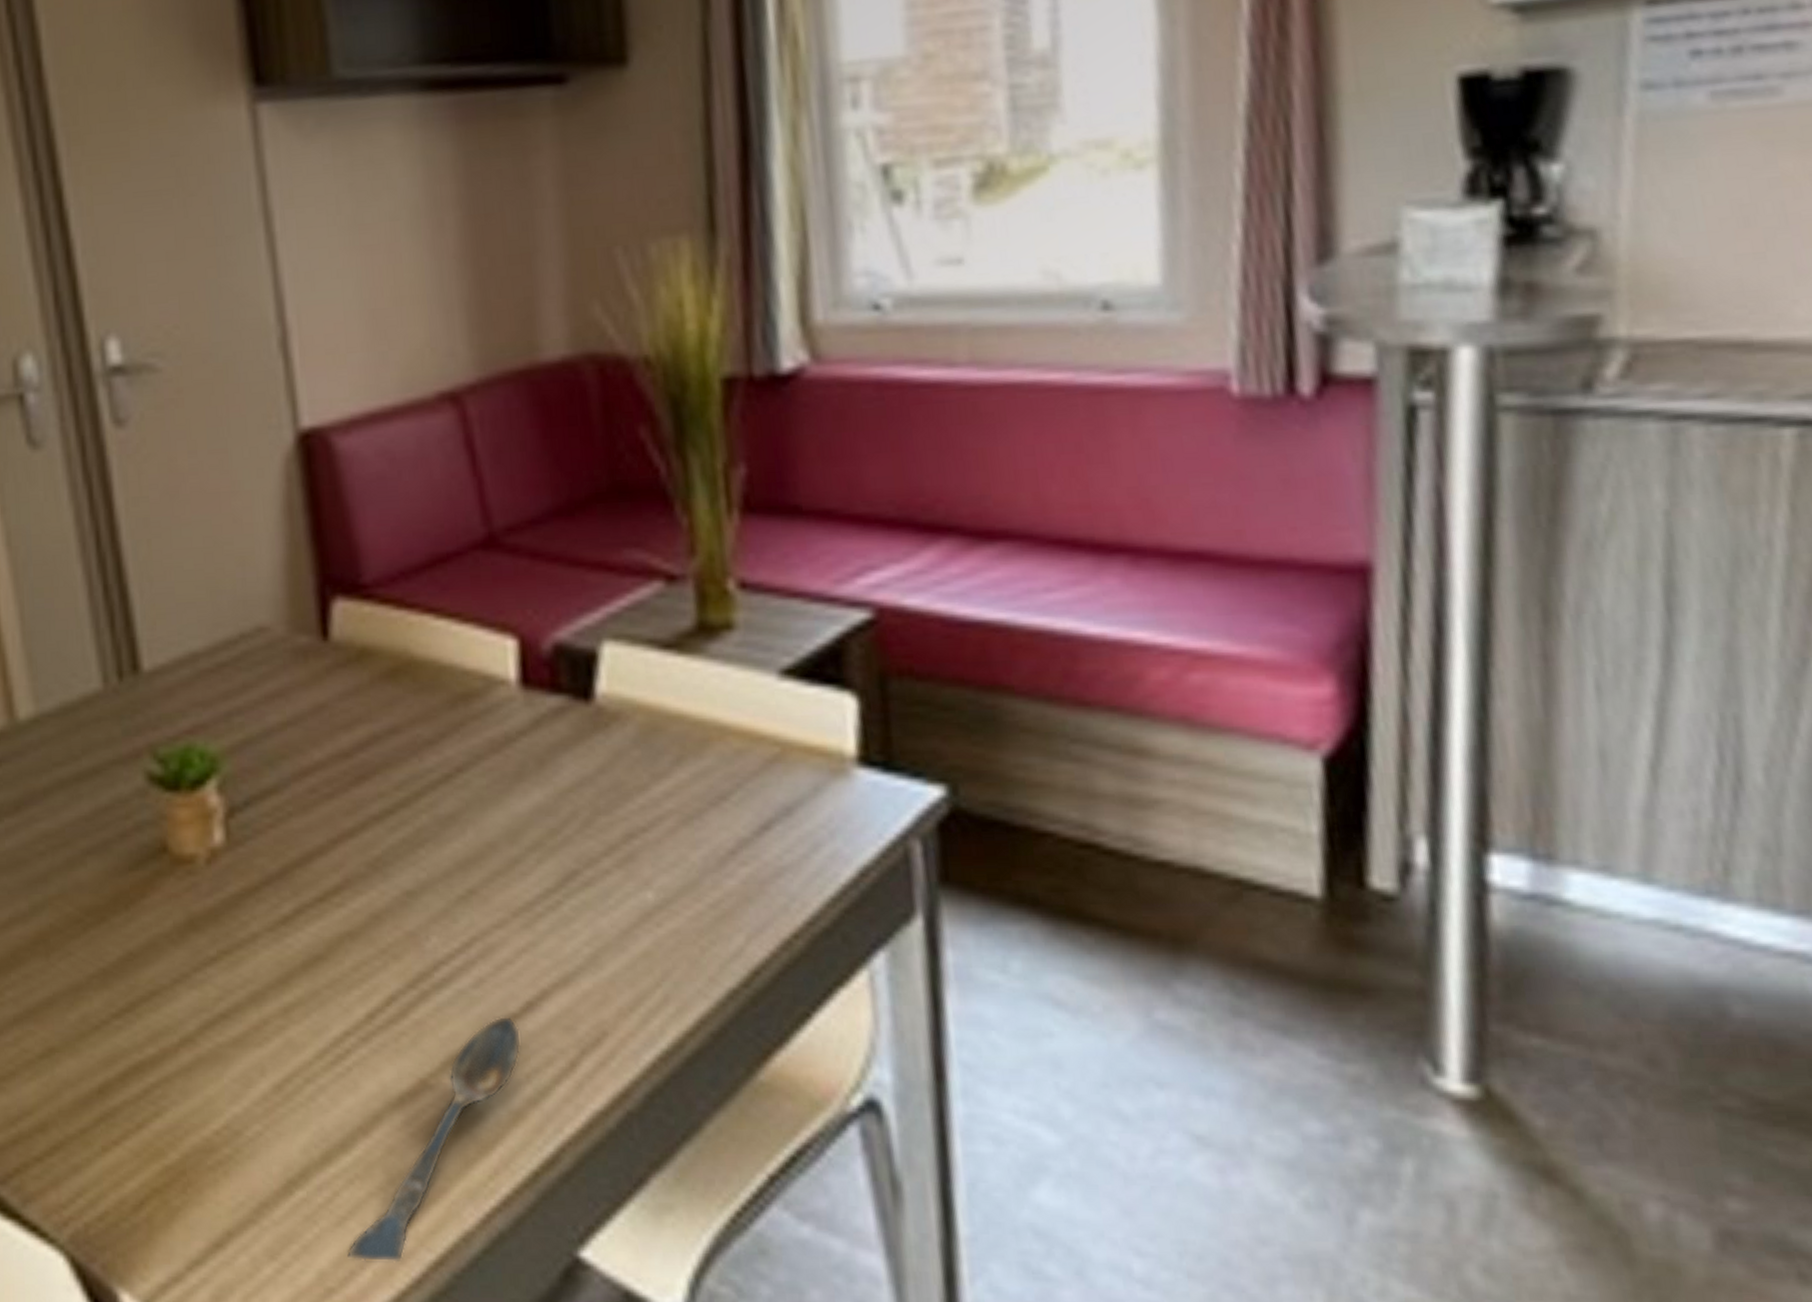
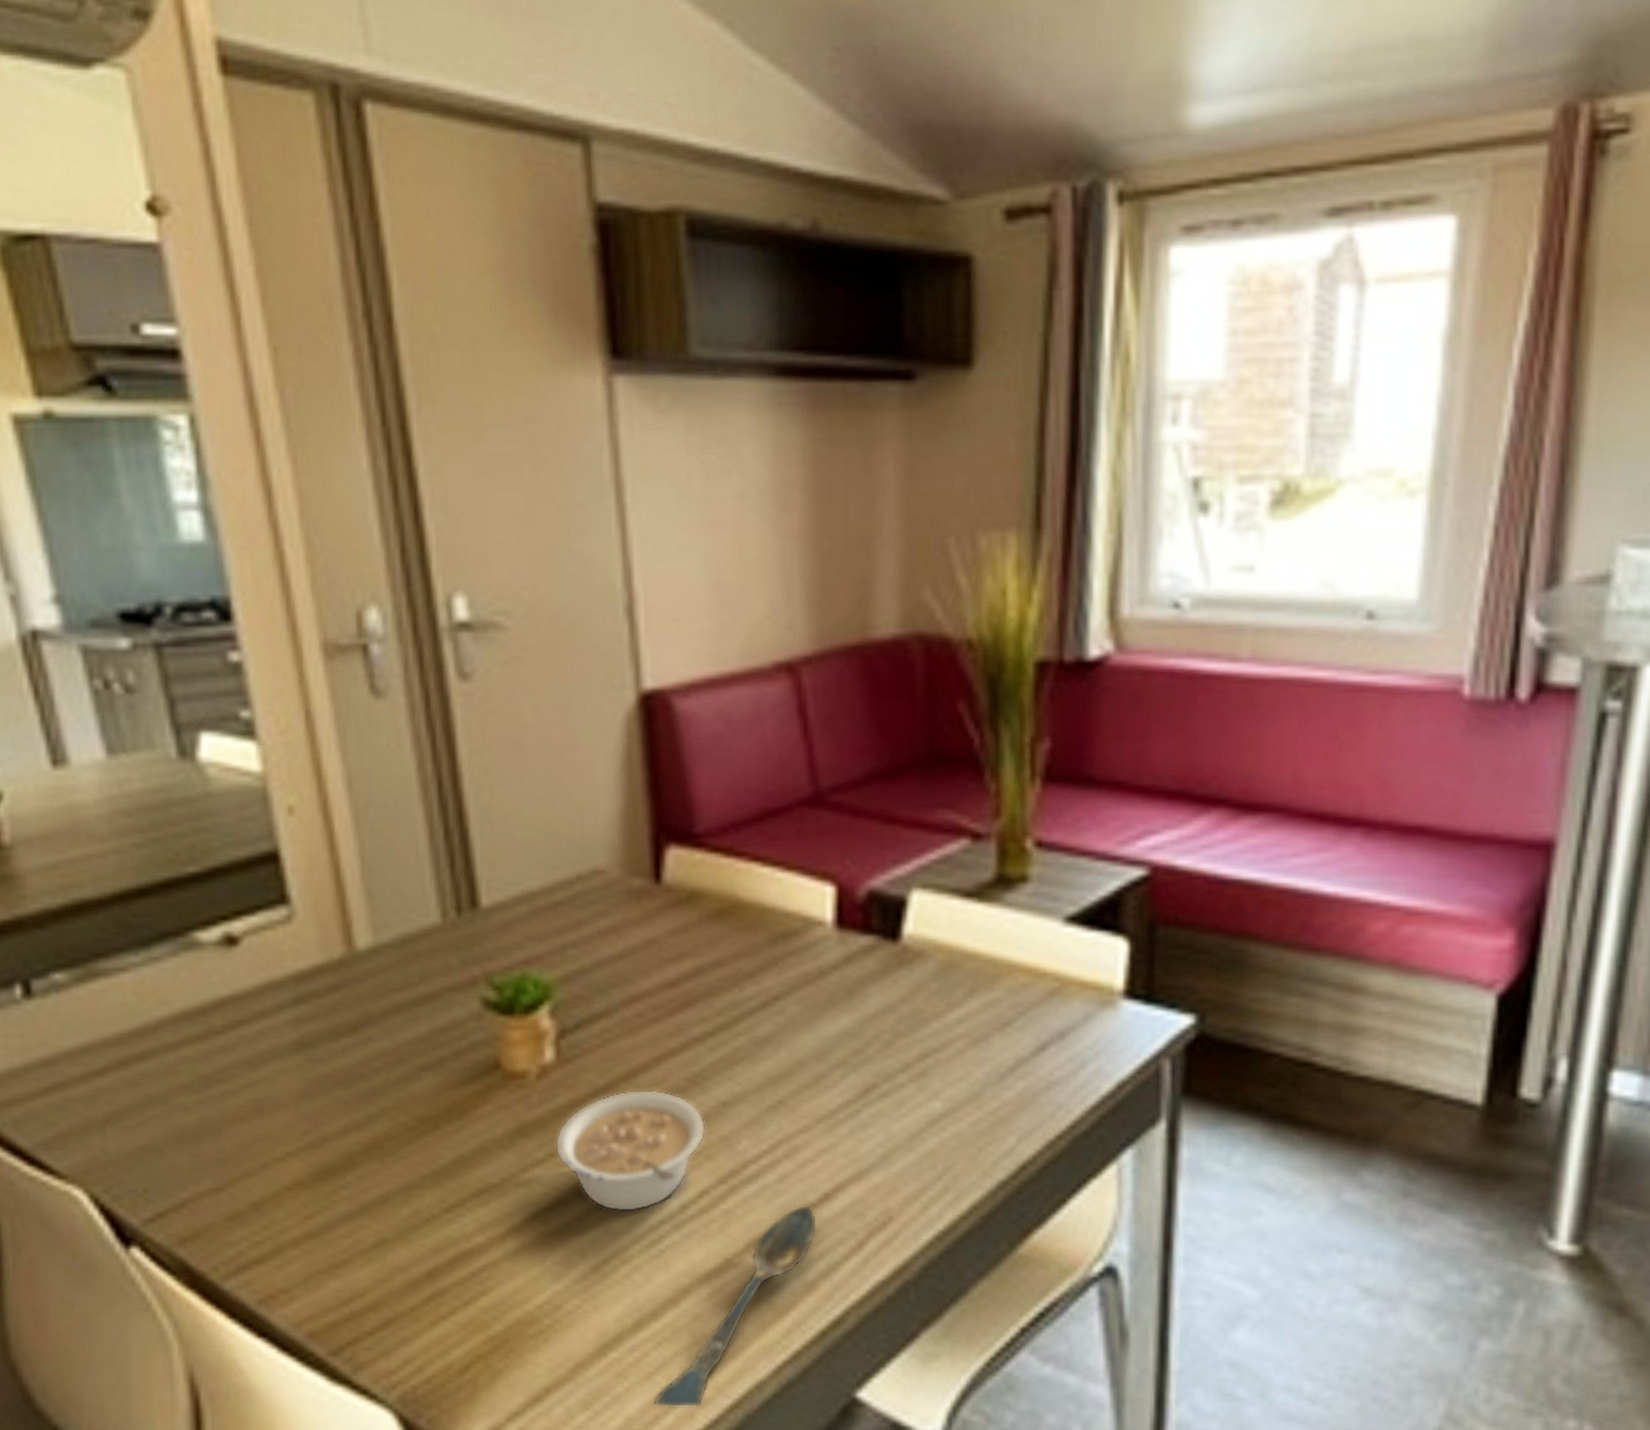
legume: none [227,876,391,1021] -> present [555,1089,706,1212]

